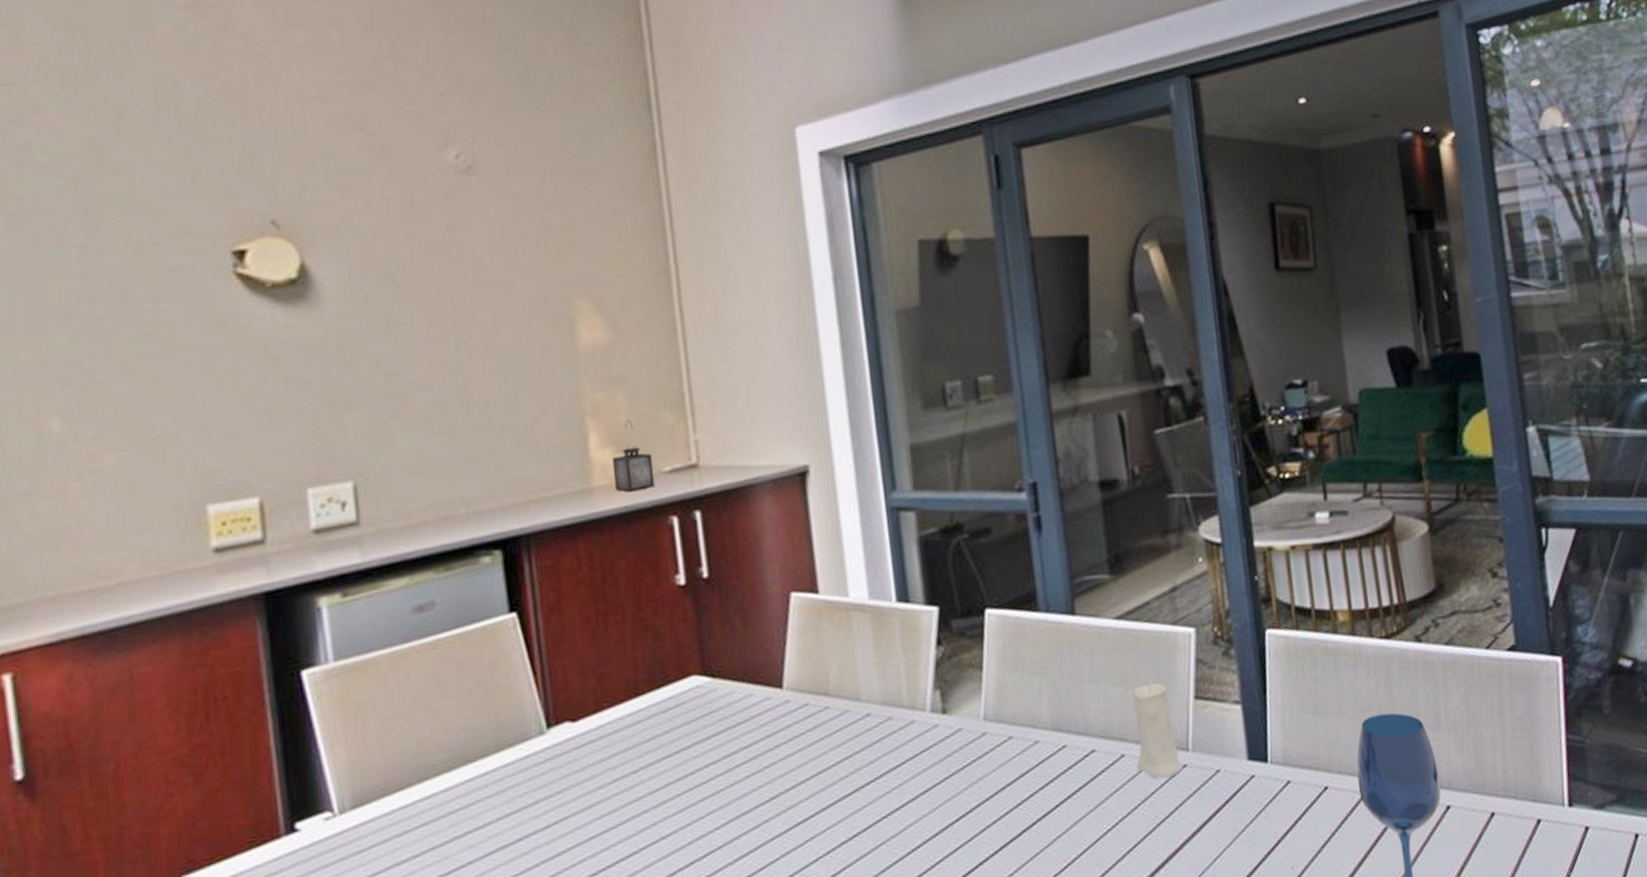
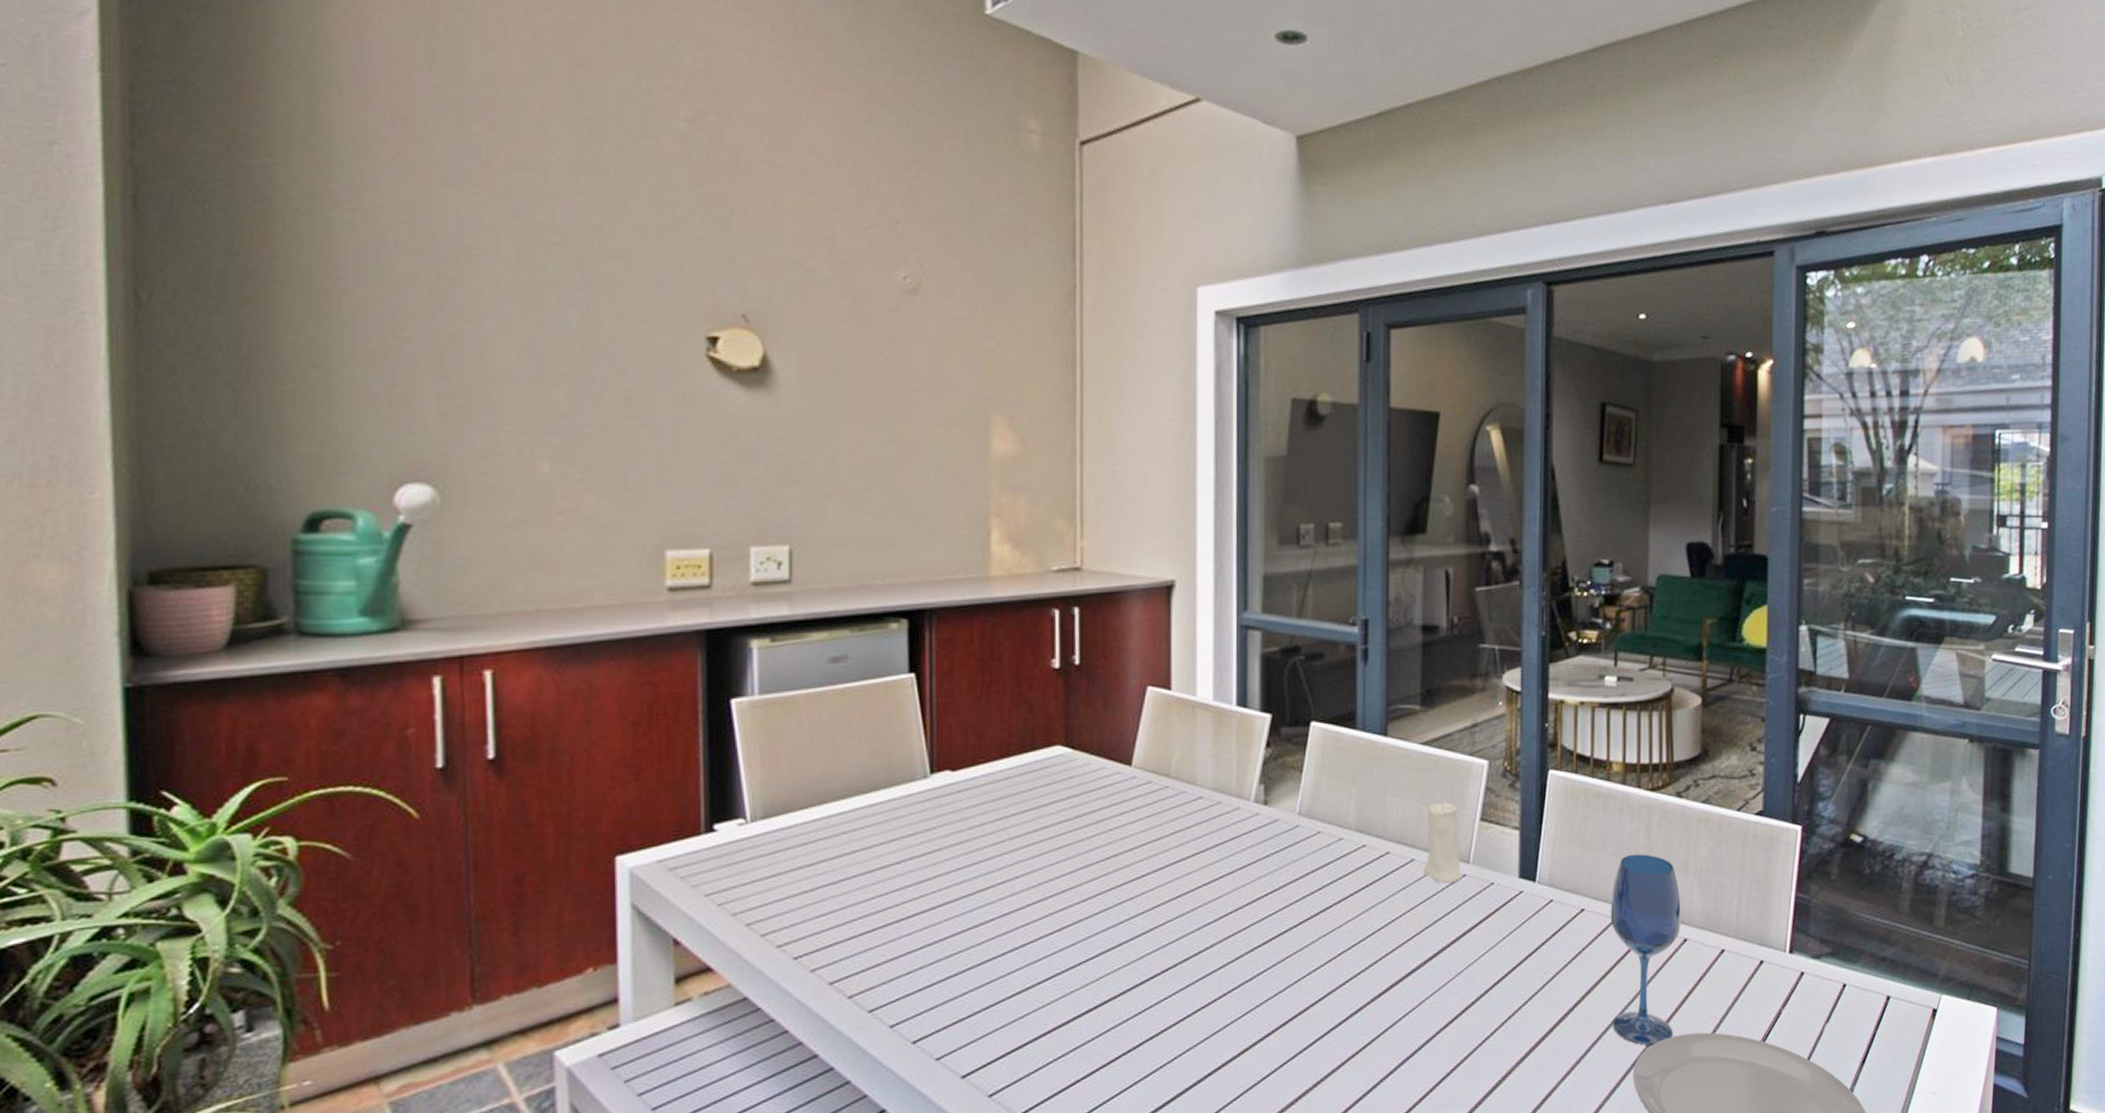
lantern: present [611,420,655,492] -> none [1008,522,1043,584]

